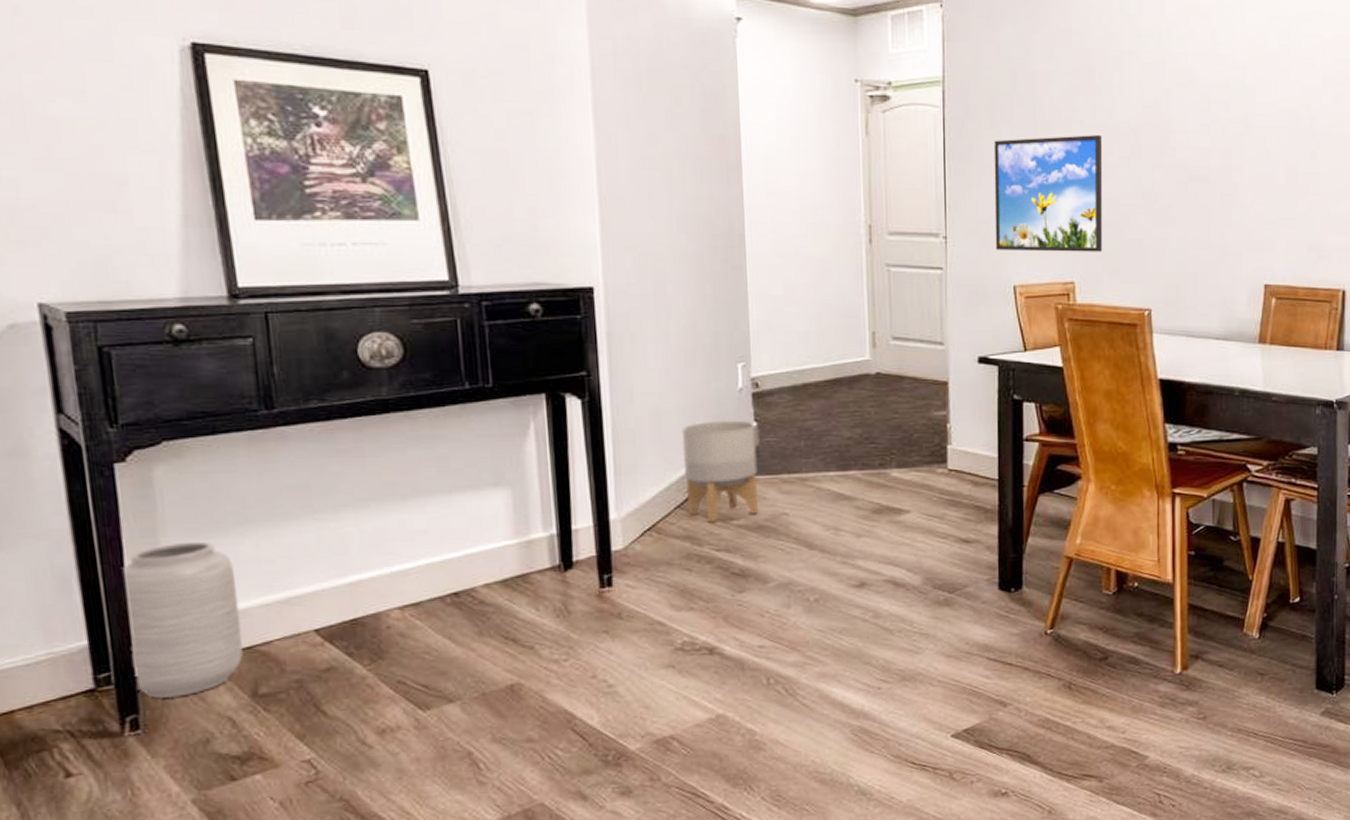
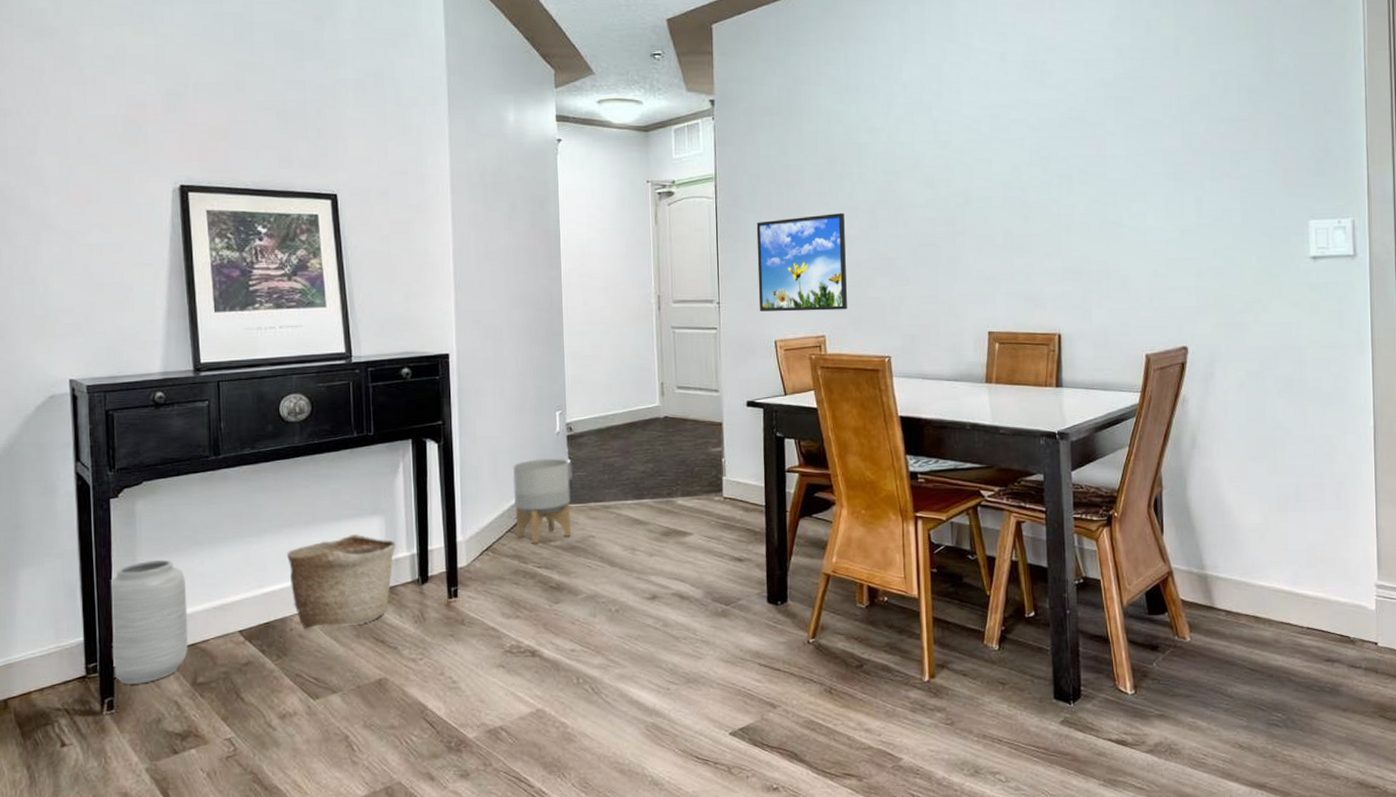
basket: none [378,509,528,627] -> present [287,534,396,629]

